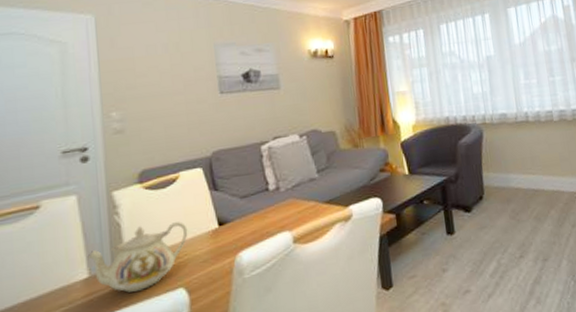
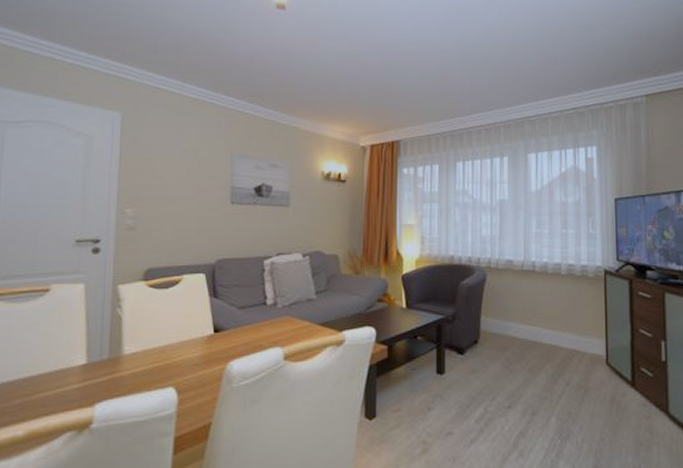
teapot: present [87,222,188,293] -> none [87,322,184,384]

